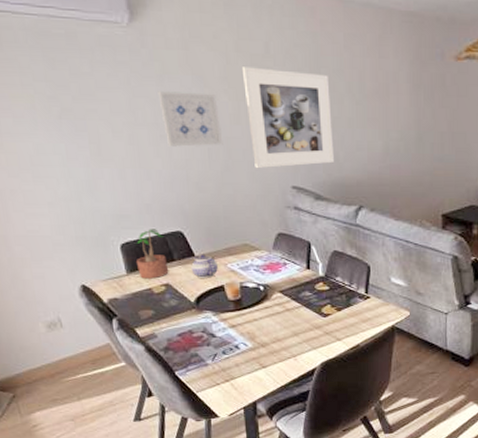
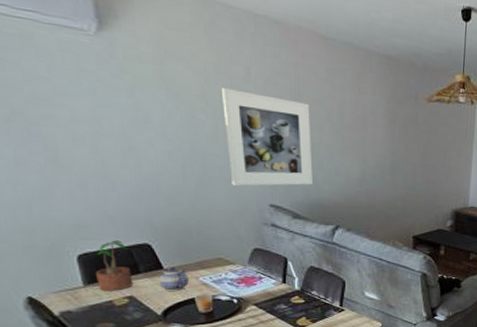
wall art: present [158,91,223,147] -> none [127,103,199,161]

